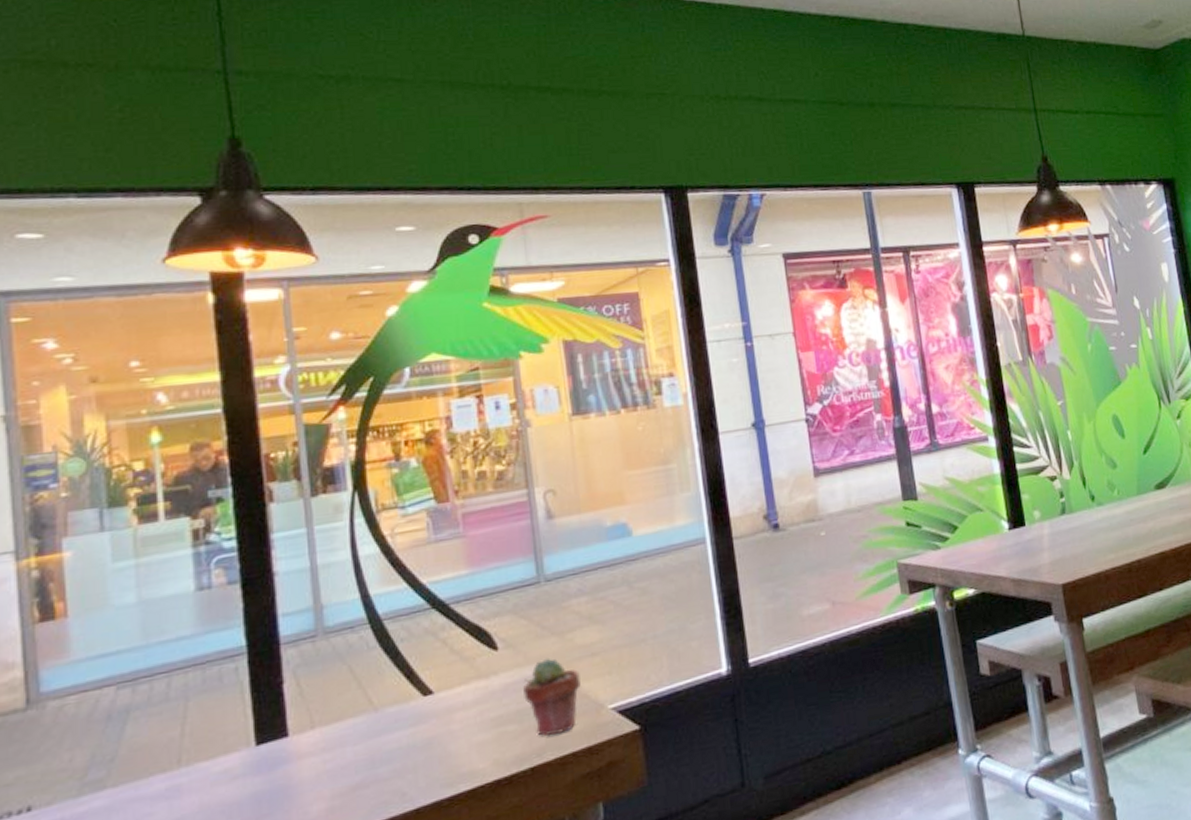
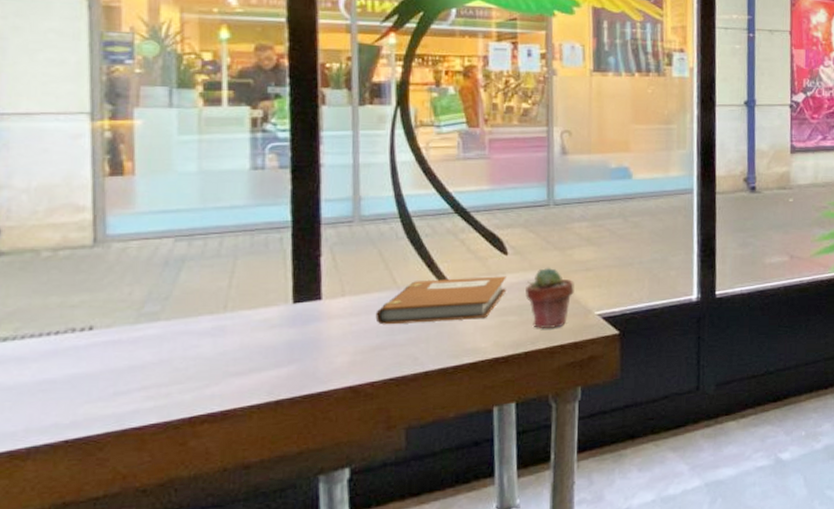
notebook: none [352,676,501,758] -> present [375,276,507,325]

